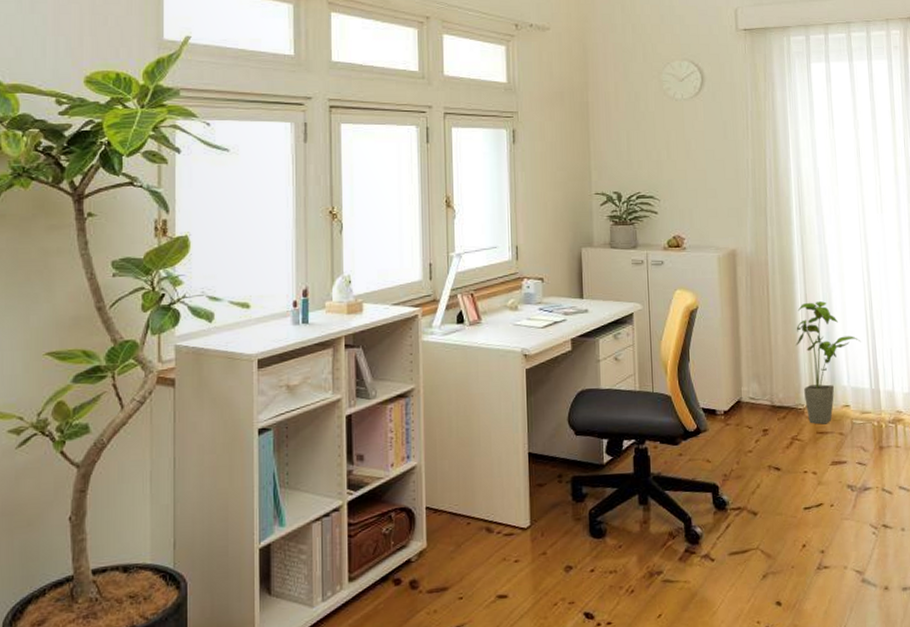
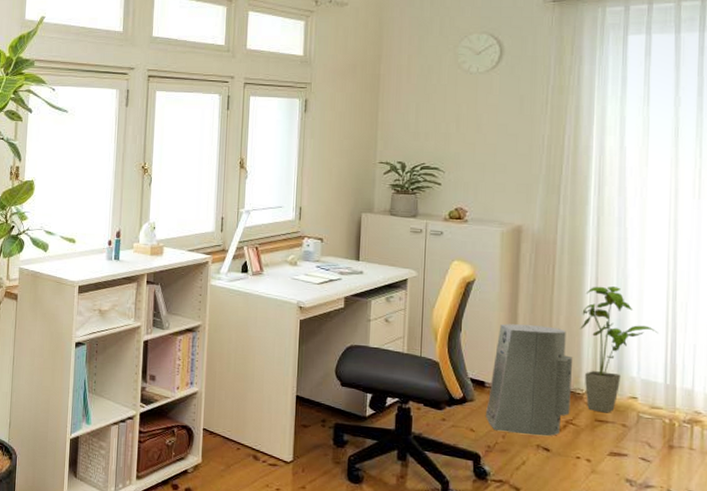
air purifier: none [719,346,795,458] -> present [485,323,573,437]

